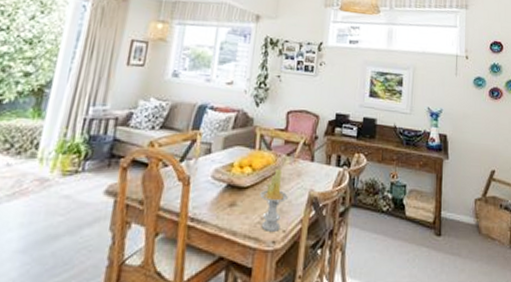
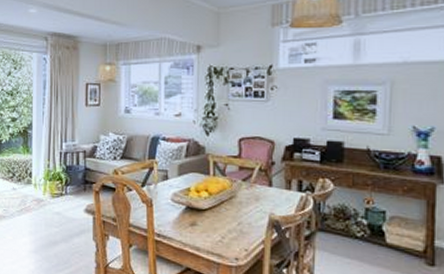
candle: present [260,168,289,231] -> none [219,193,248,250]

